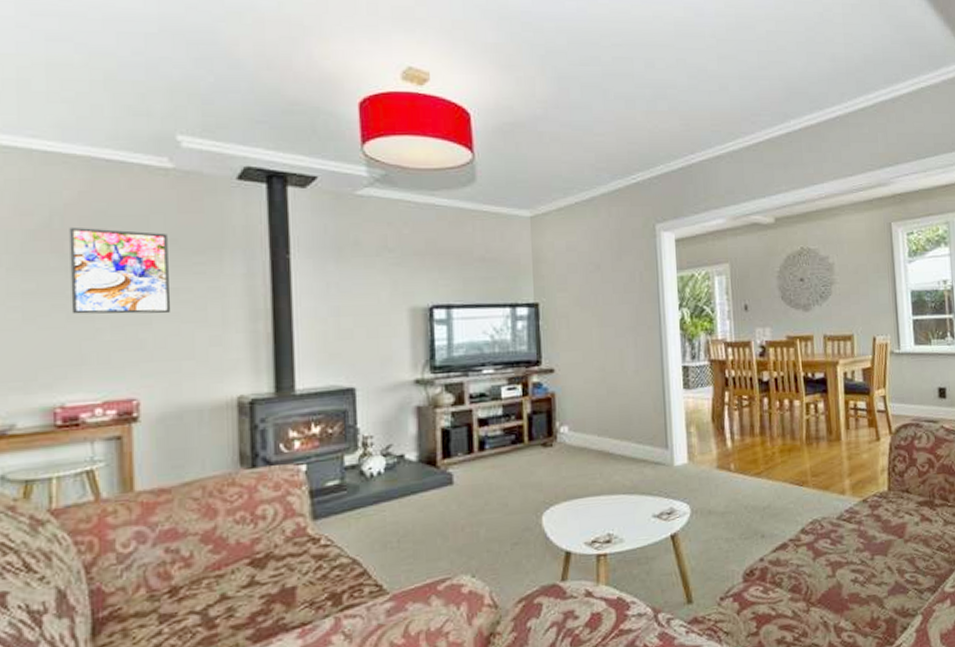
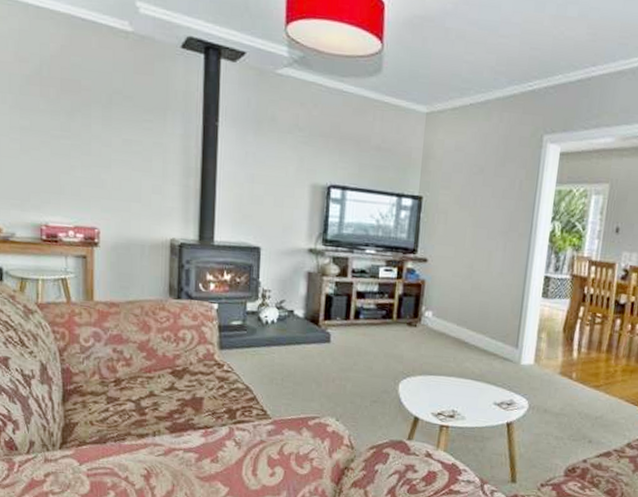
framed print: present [69,226,171,314] -> none [54,76,126,161]

